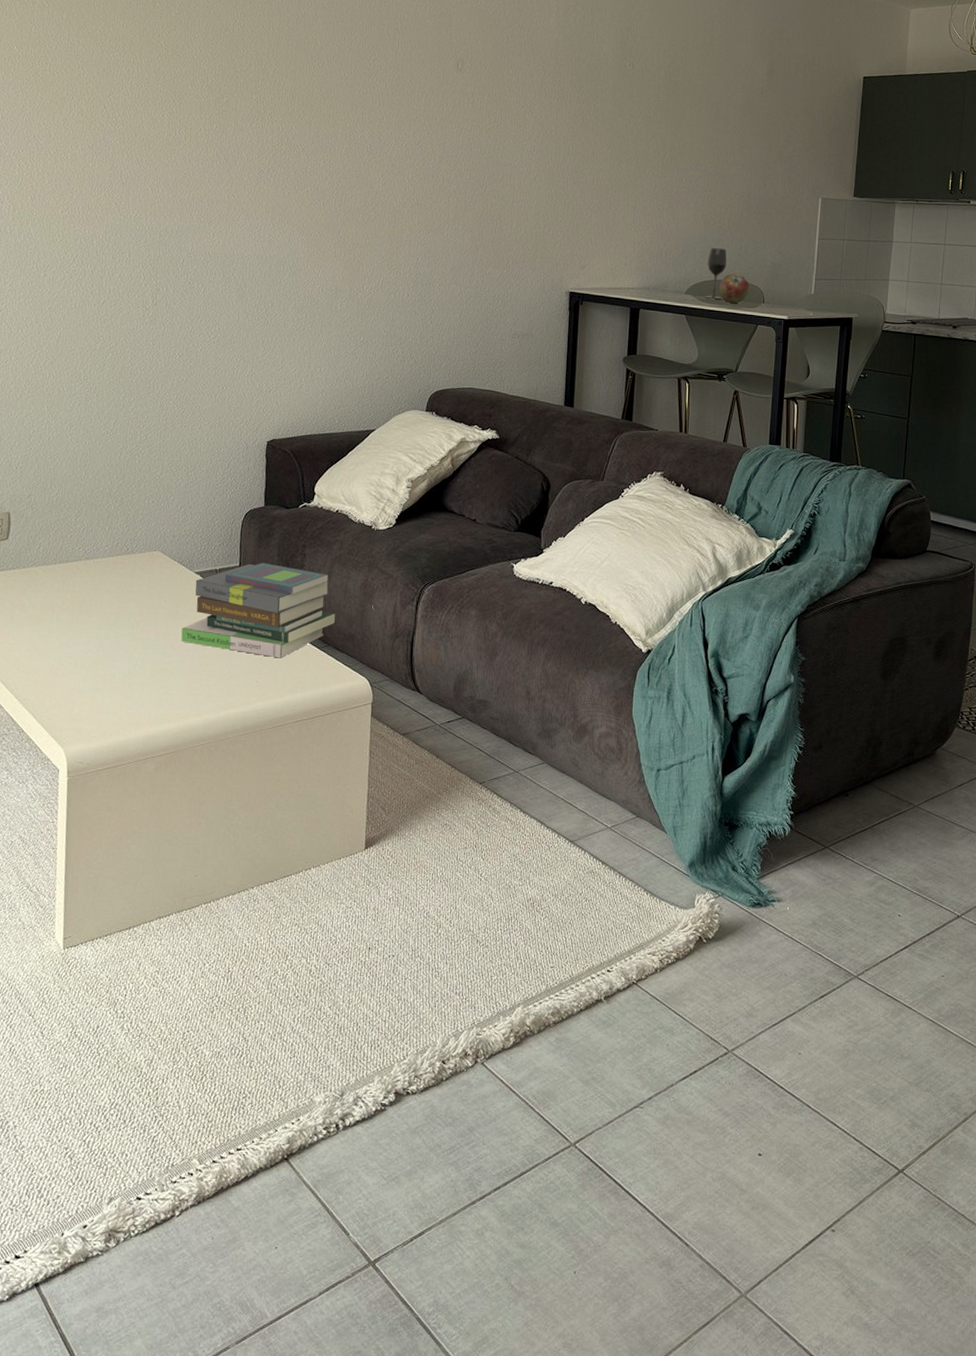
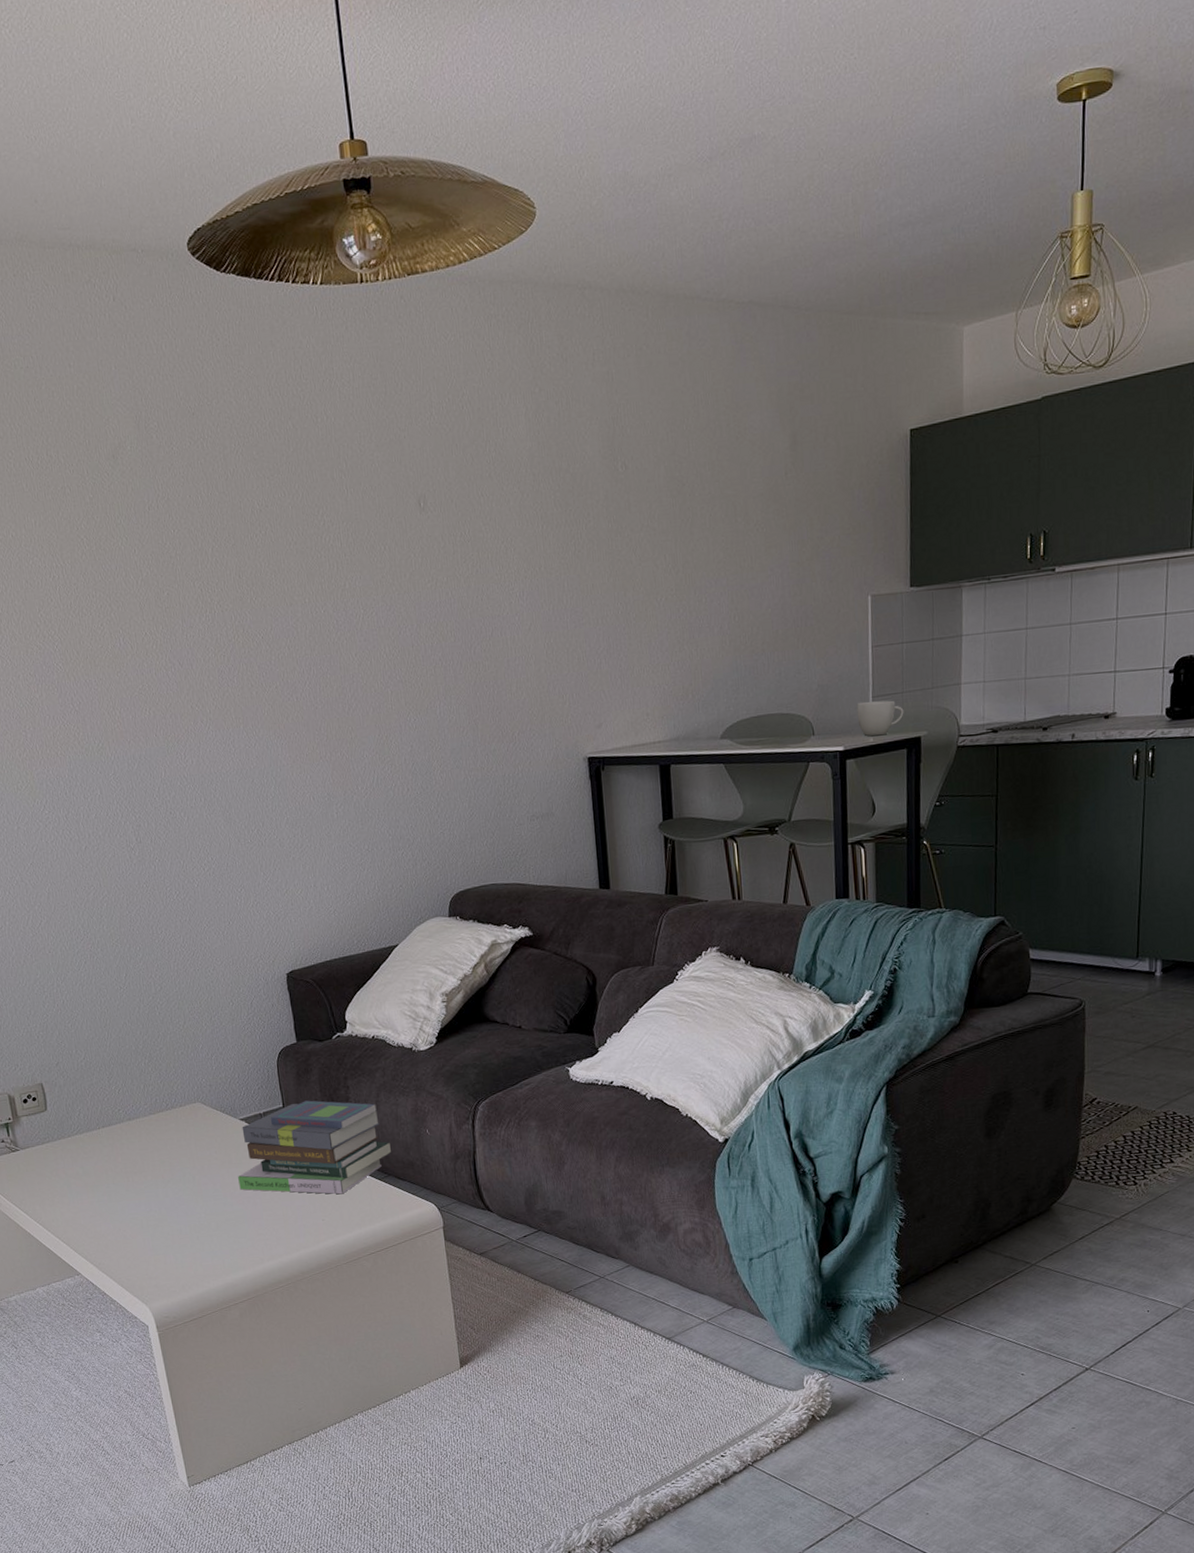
wine glass: present [704,248,728,300] -> none [741,677,766,740]
fruit: present [719,273,750,303] -> none [759,705,796,742]
cup: none [801,282,840,312] -> present [856,700,904,736]

